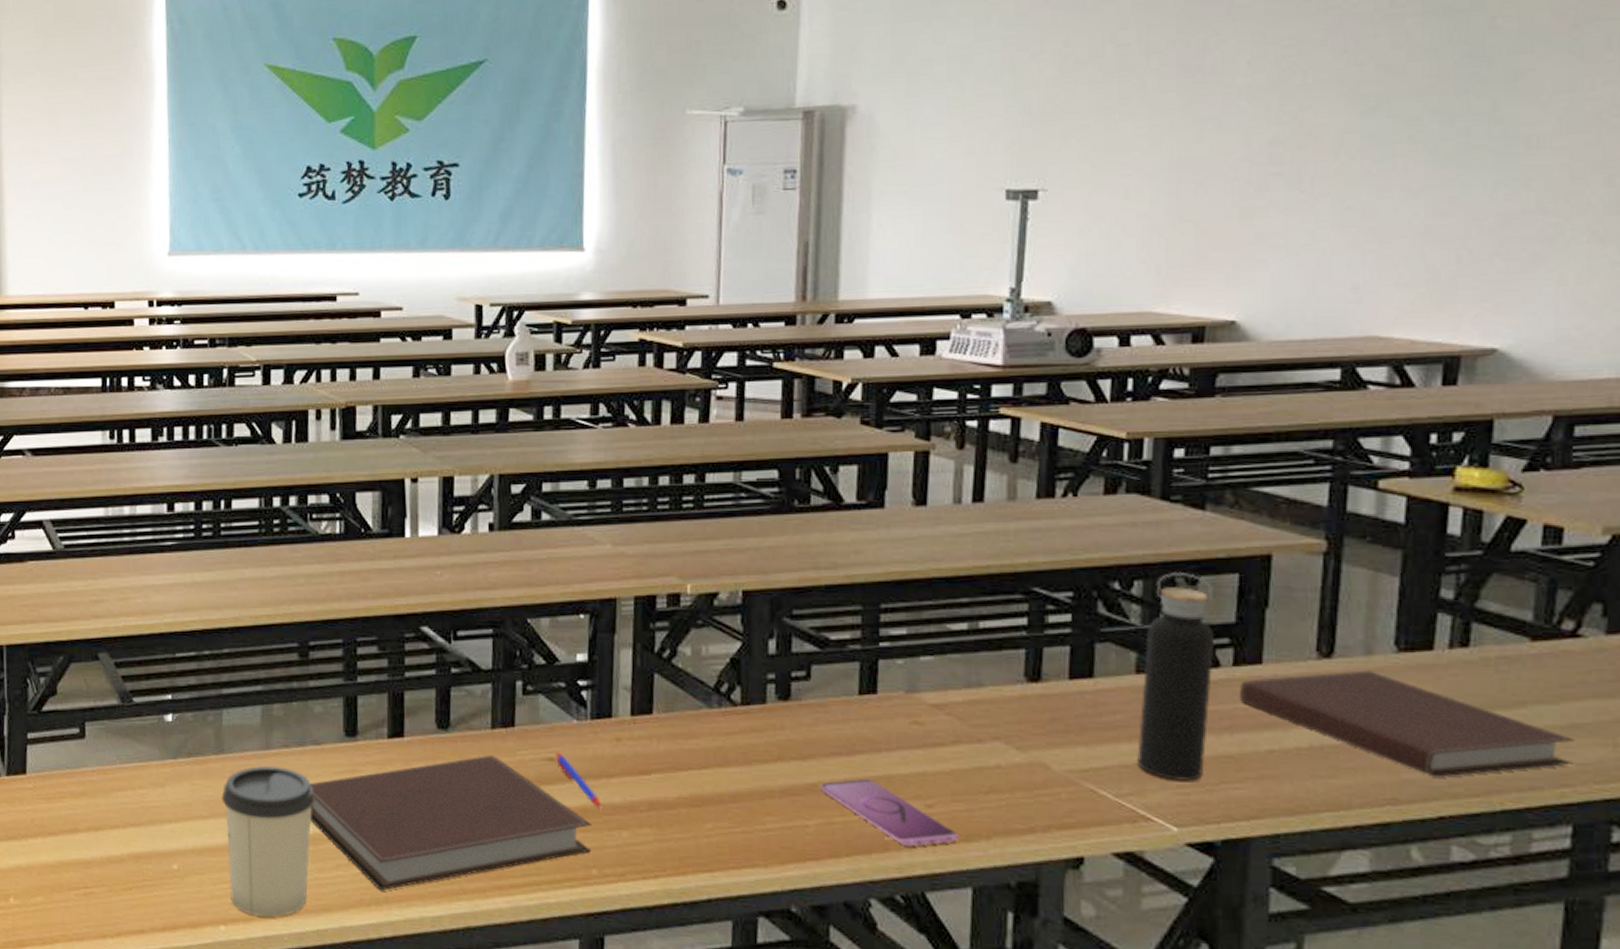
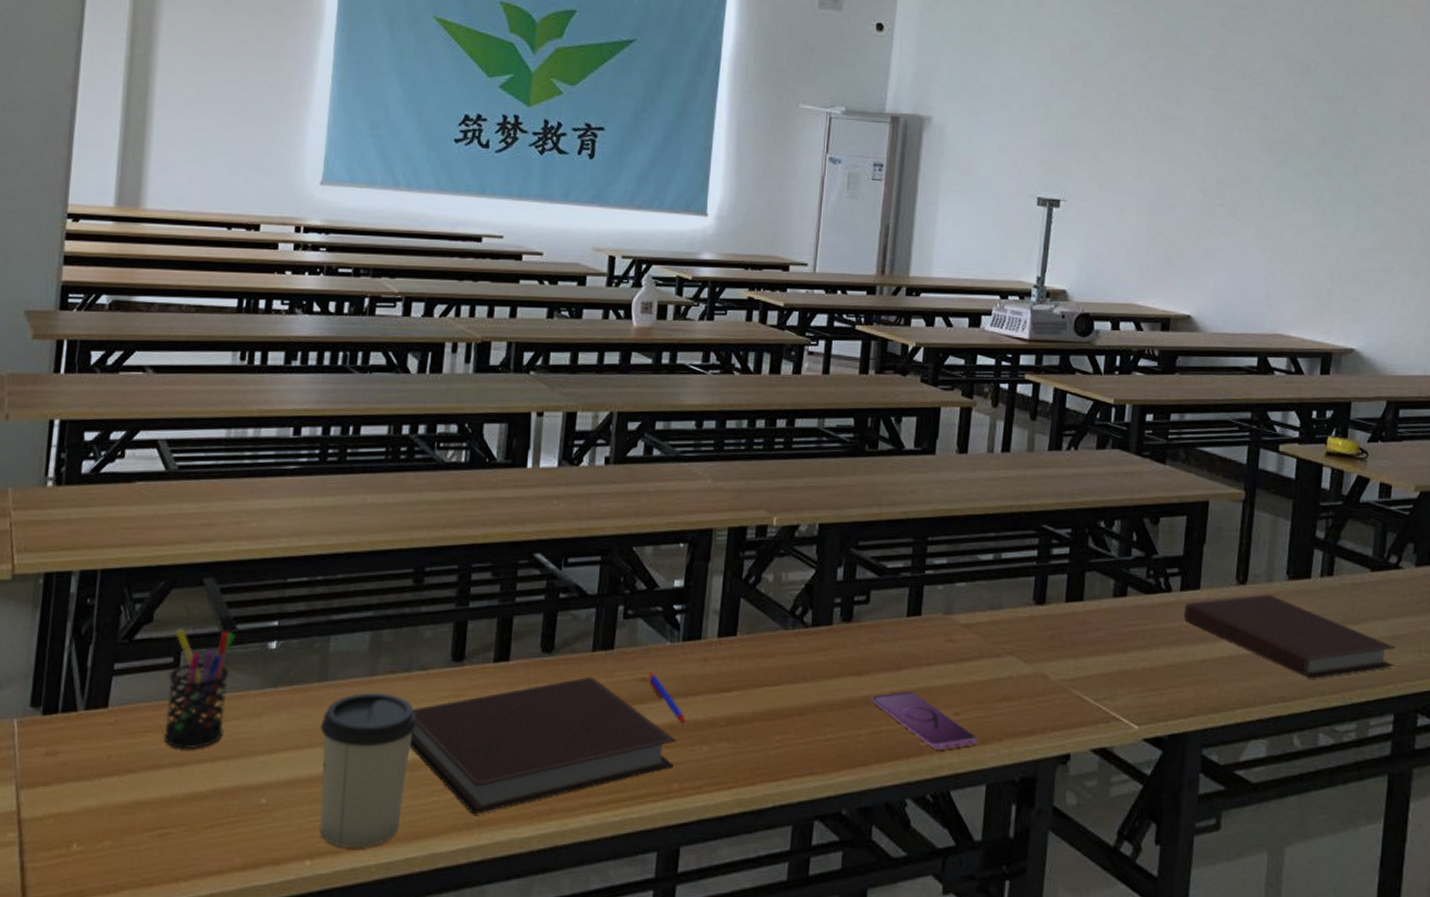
pen holder: none [76,700,133,816] -> present [164,628,235,750]
water bottle: present [1137,573,1215,781] -> none [1112,514,1169,686]

